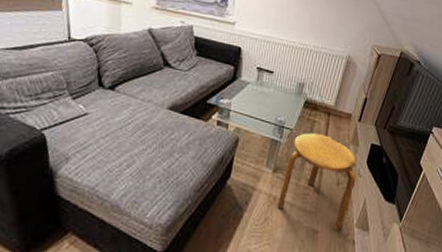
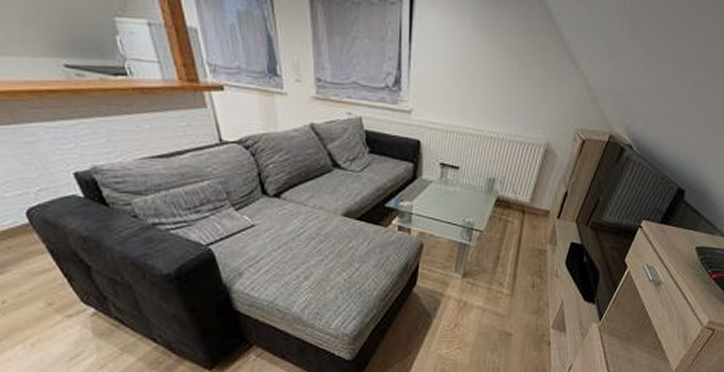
stool: present [277,133,356,231] -> none [468,234,554,333]

